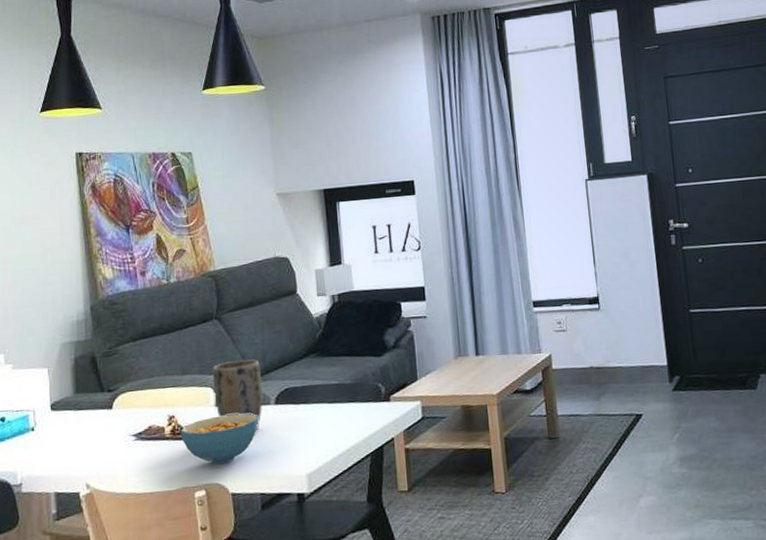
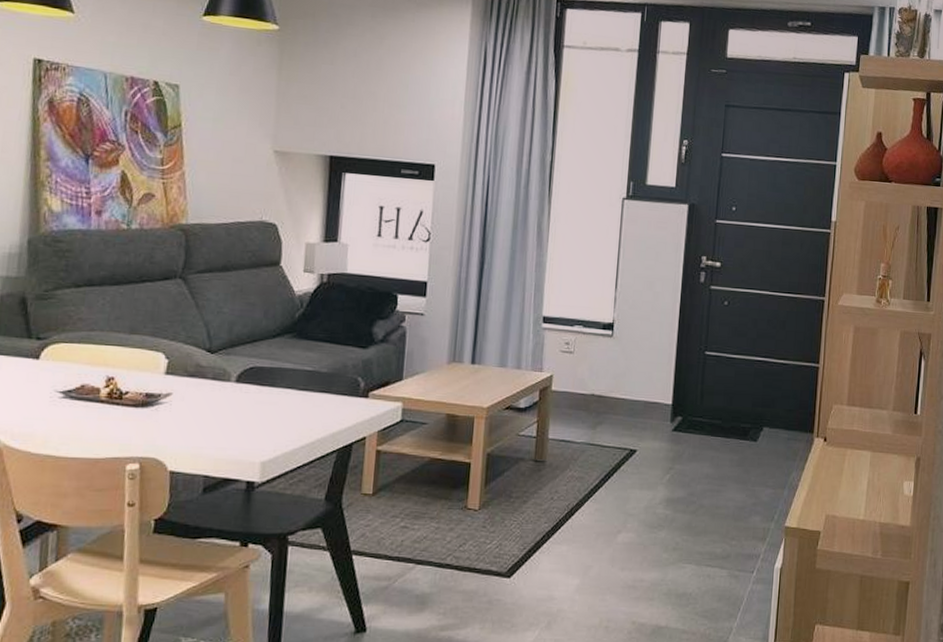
cereal bowl: present [181,413,259,465] -> none [119,385,215,438]
plant pot: present [212,359,263,430] -> none [165,328,225,407]

